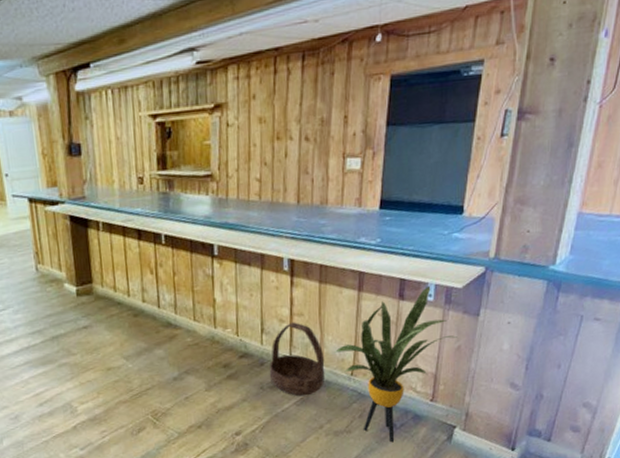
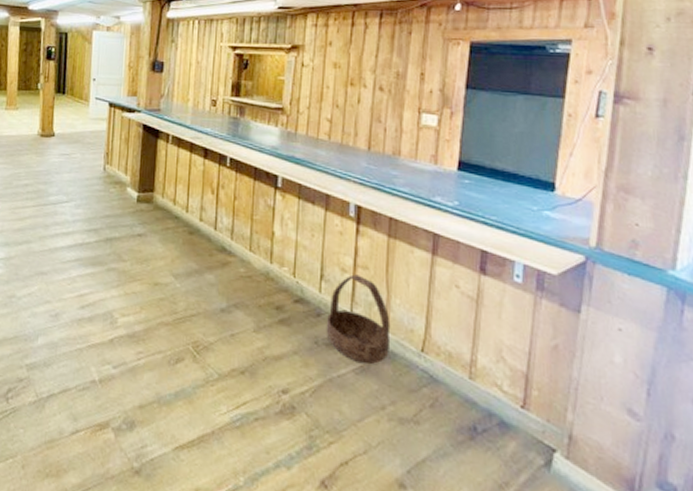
house plant: present [334,285,457,442] -> none [402,264,554,450]

